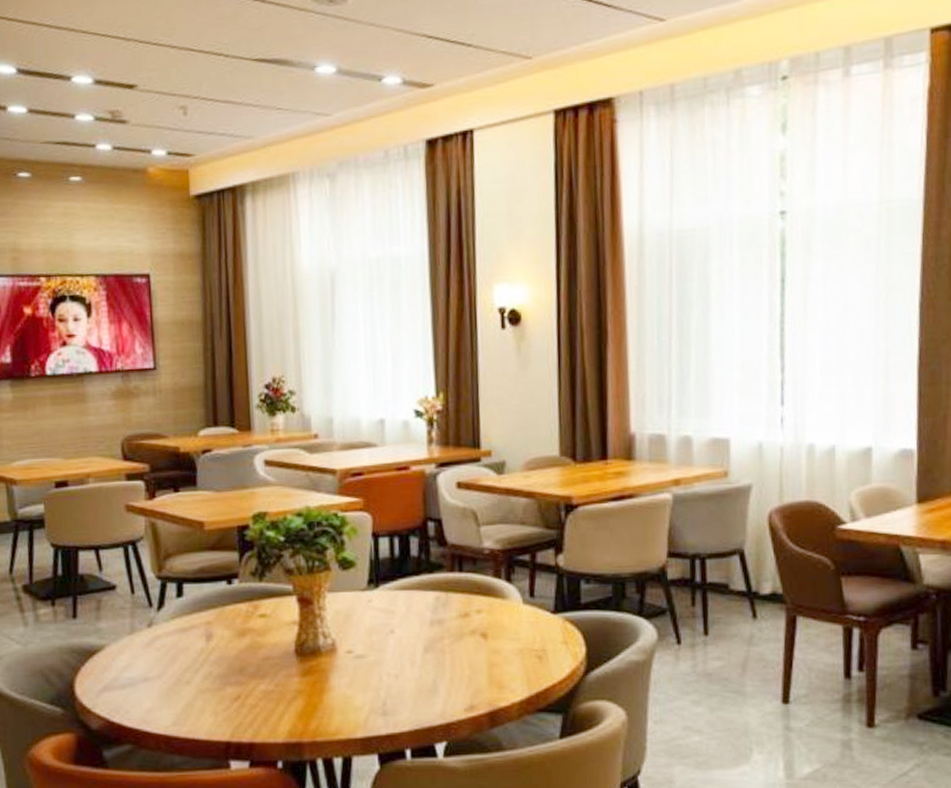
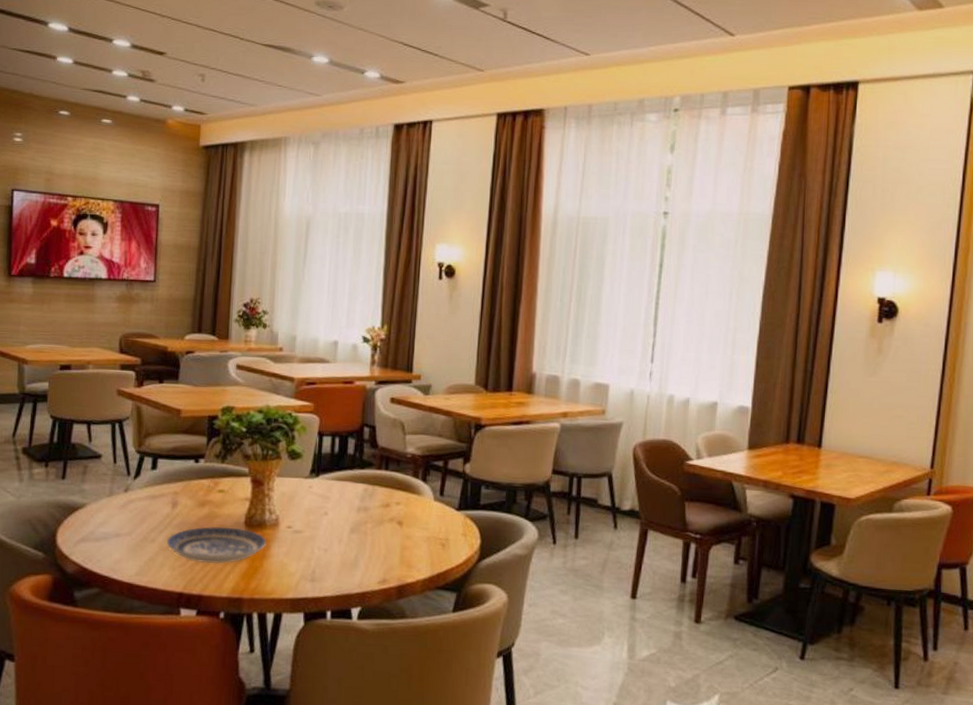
plate: none [204,658,323,704] -> present [166,526,266,564]

